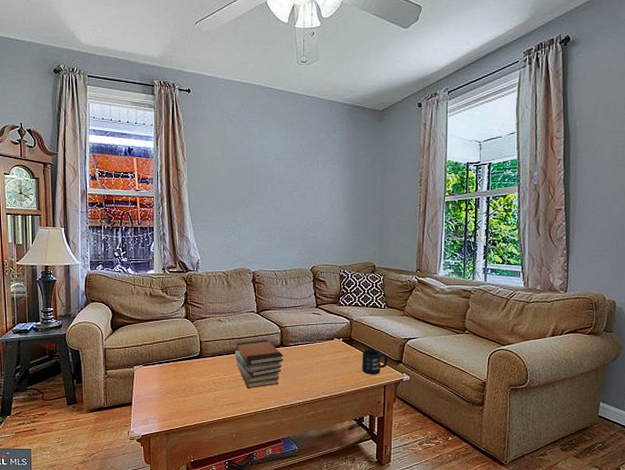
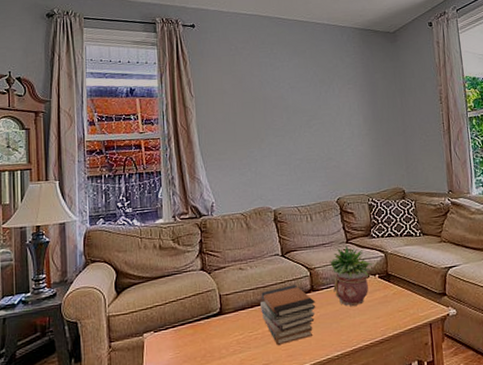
potted plant: none [299,310,339,363] -> present [330,245,373,306]
mug: present [362,349,388,374] -> none [401,283,431,313]

